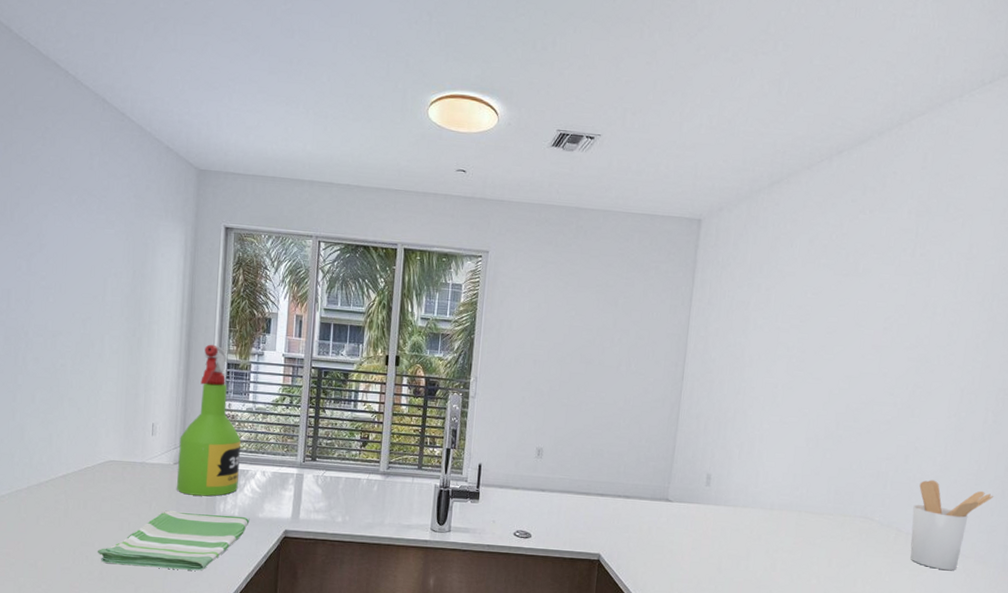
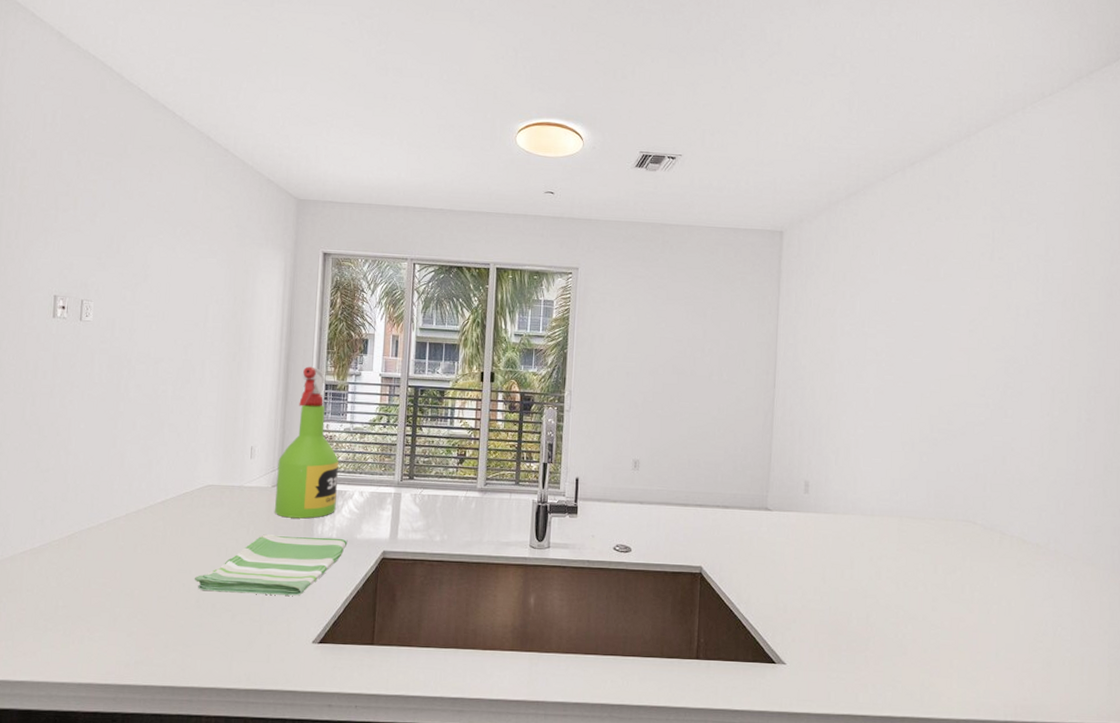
utensil holder: present [910,480,994,570] -> none [1015,480,1096,573]

